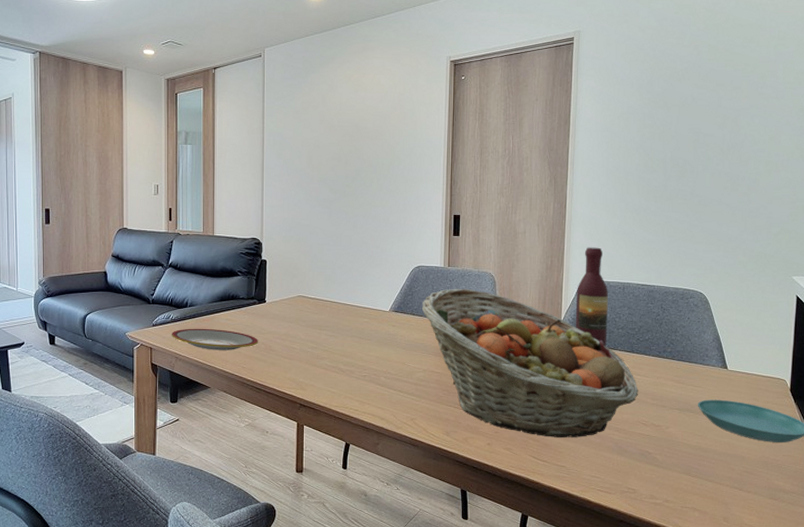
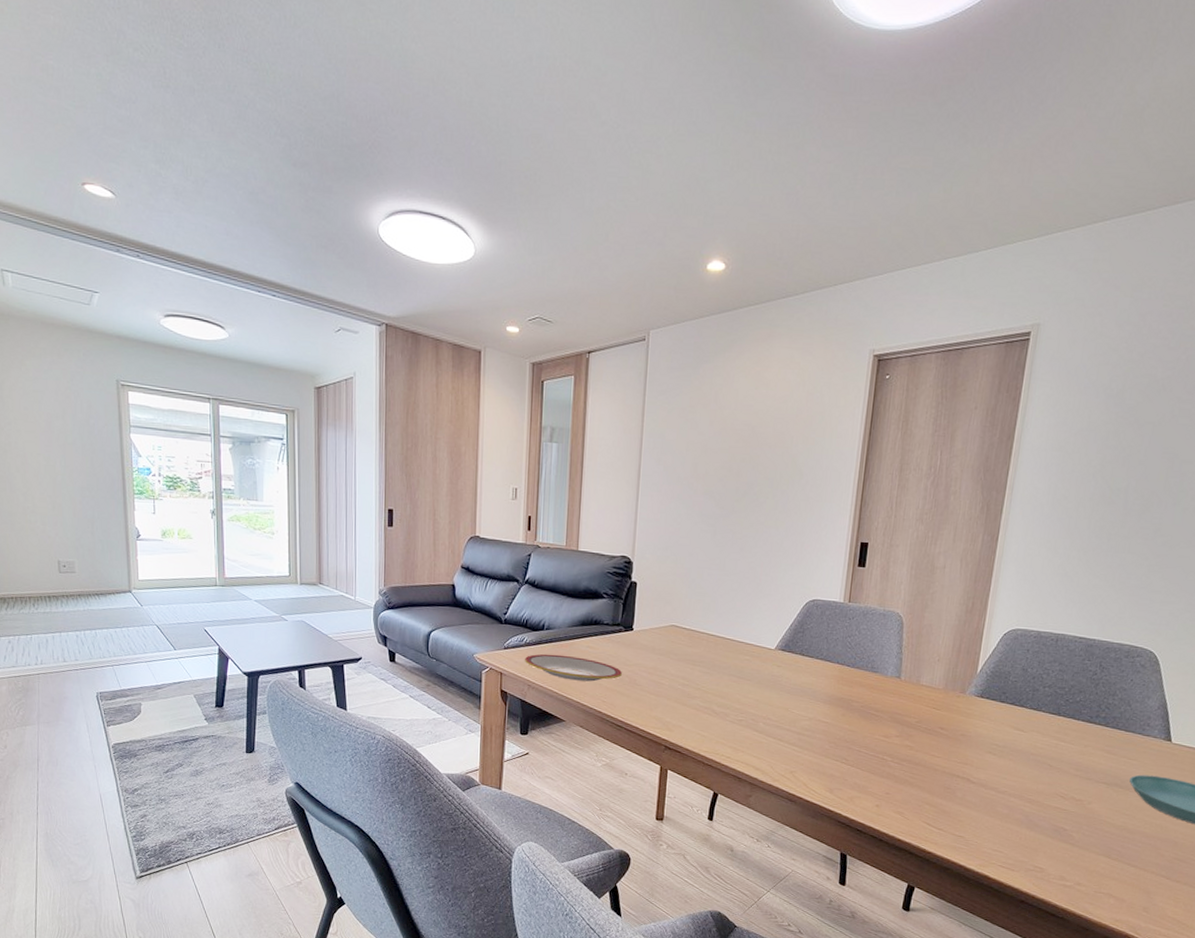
fruit basket: present [421,288,638,437] -> none [813,628,1060,806]
wine bottle: present [575,247,608,347] -> none [993,589,1038,707]

